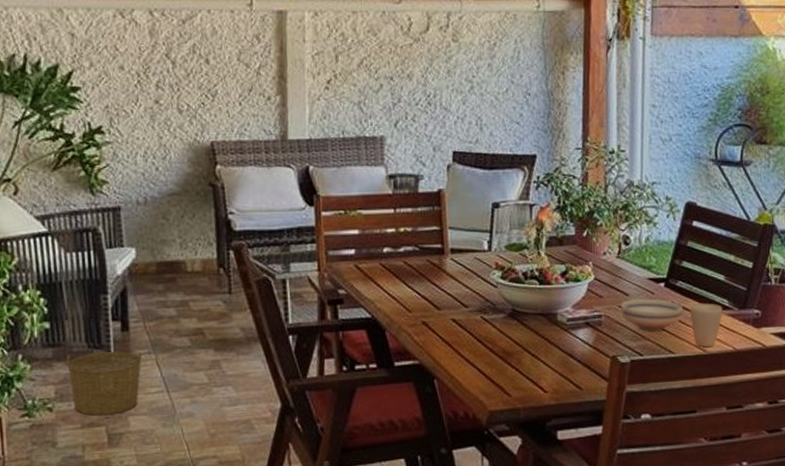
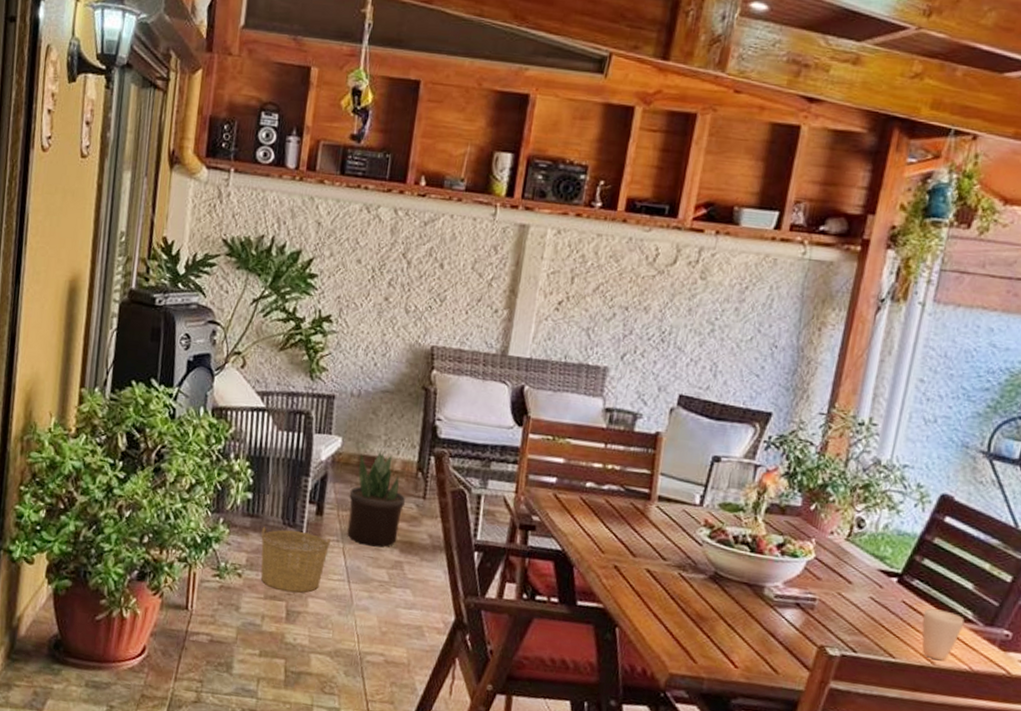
planter: none [153,254,212,352] -> present [347,451,406,547]
bowl: present [621,298,684,331] -> none [840,588,916,630]

